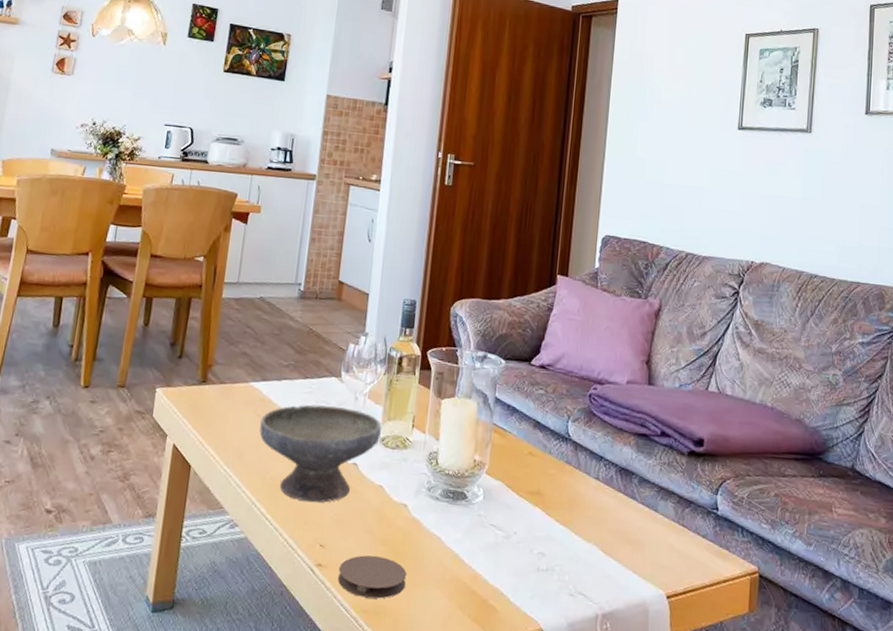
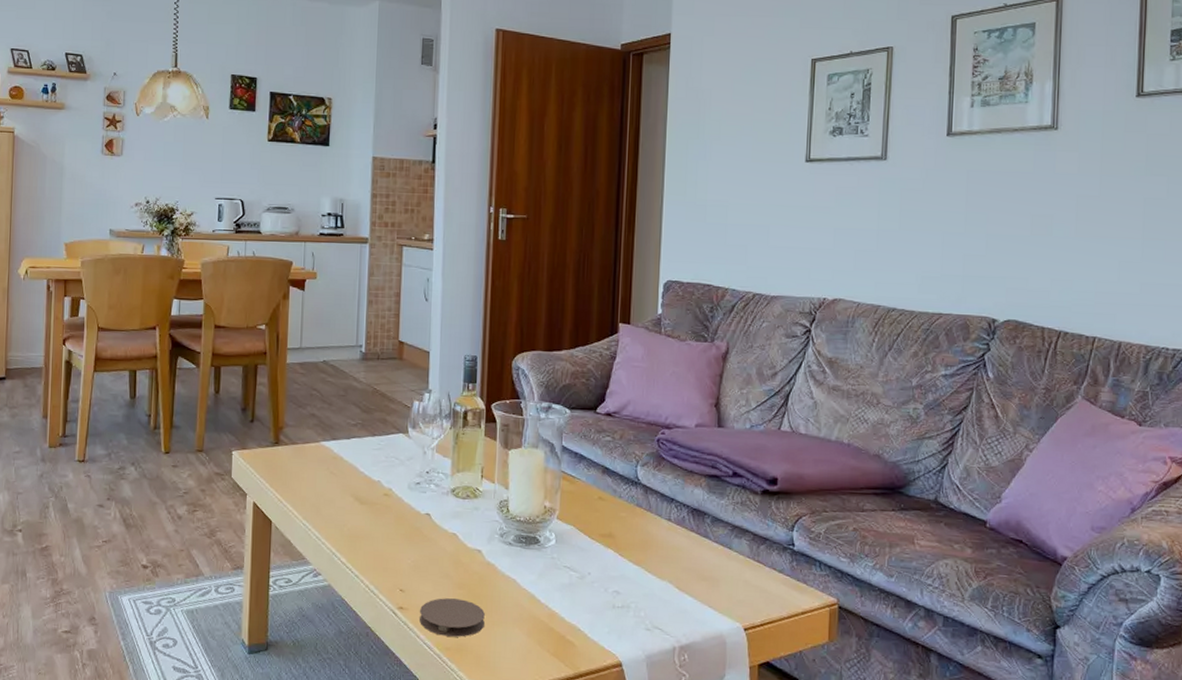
bowl: present [259,404,382,503] -> none [334,460,451,551]

